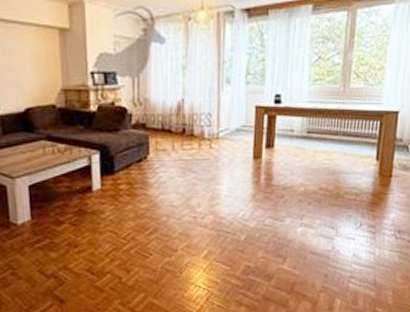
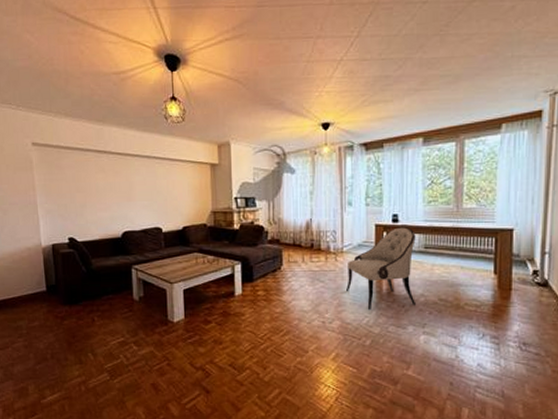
armchair: none [221,109,299,203] -> present [346,227,416,311]

